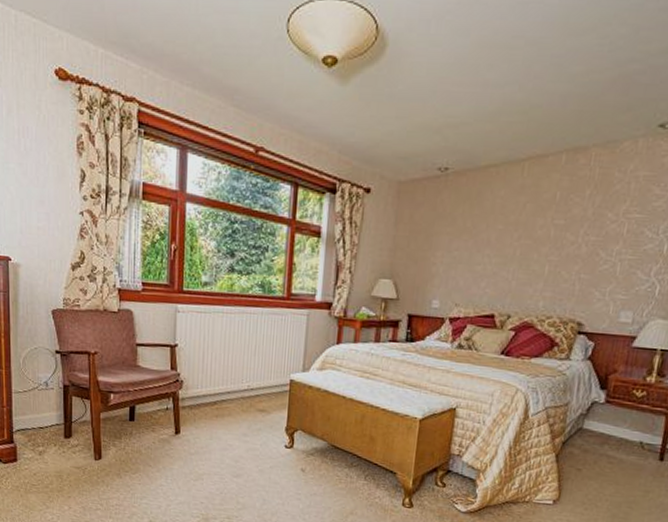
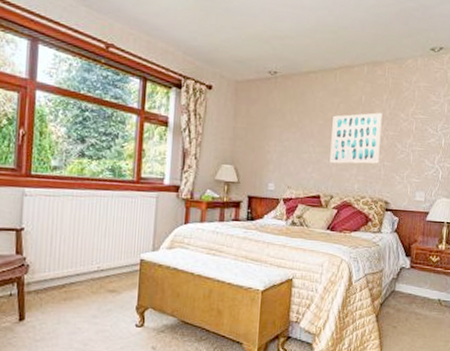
wall art: none [509,213,583,277] -> present [330,112,383,164]

